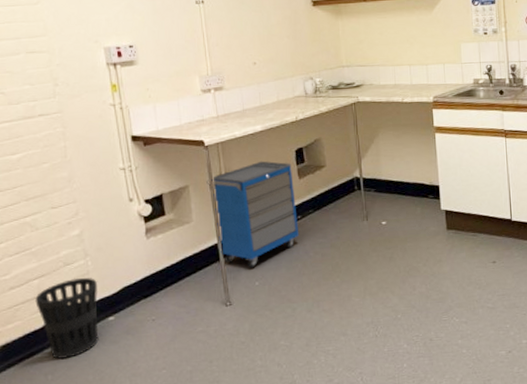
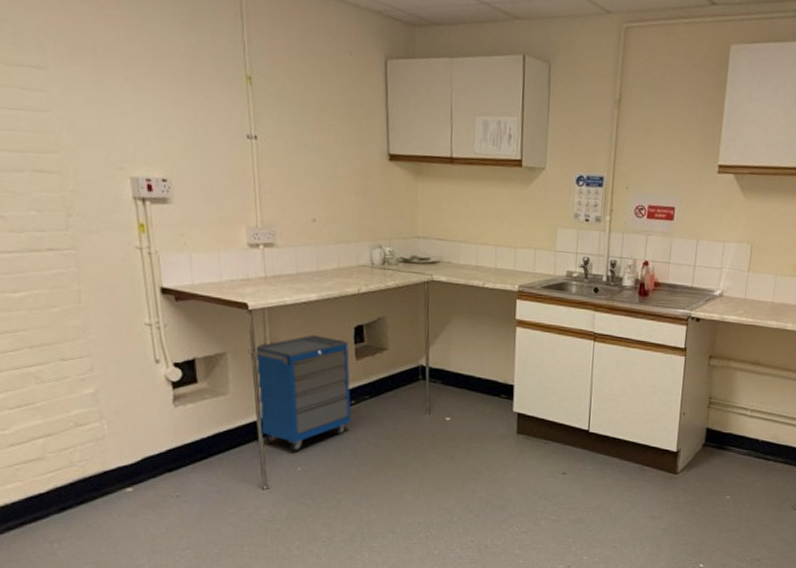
wastebasket: present [35,277,99,359] -> none [40,441,114,527]

